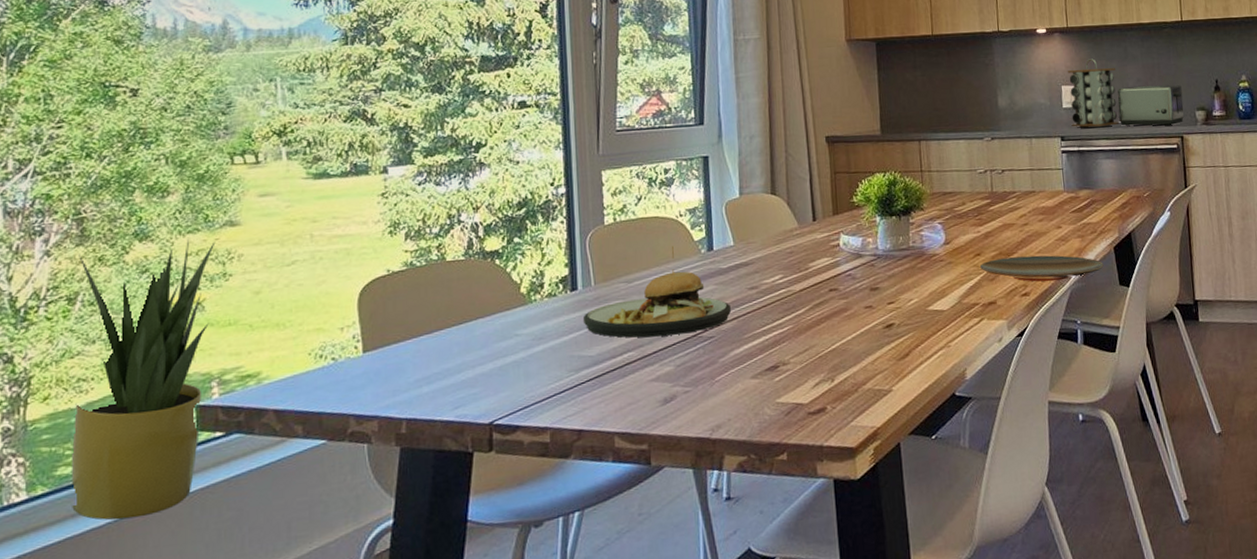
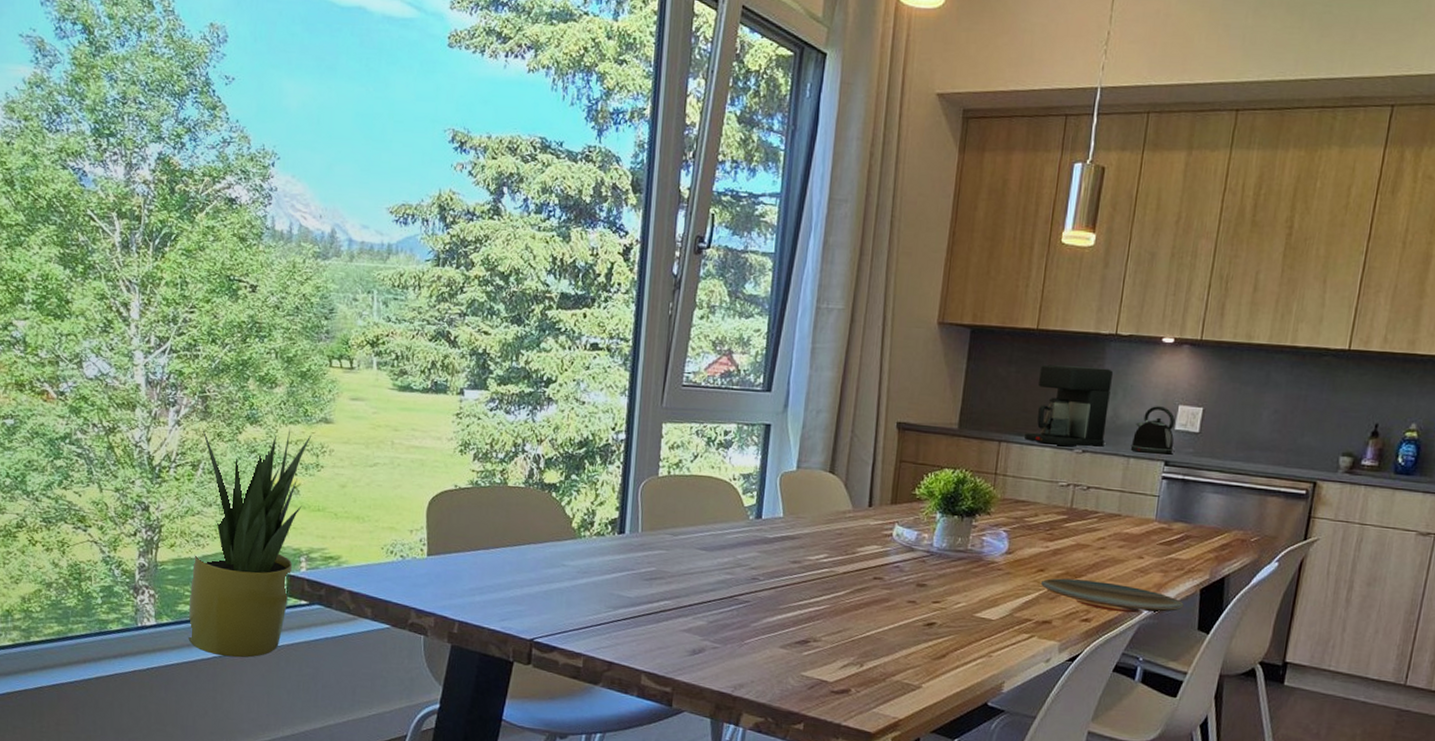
plate: present [582,245,731,338] -> none [626,507,771,594]
coffee maker: none [940,62,1008,137] -> present [1024,364,1113,448]
kettle: none [1030,89,1066,133] -> present [1130,406,1176,455]
spice rack: present [1067,59,1120,129] -> none [1180,379,1250,459]
toaster: present [1117,84,1184,126] -> none [1241,416,1329,468]

